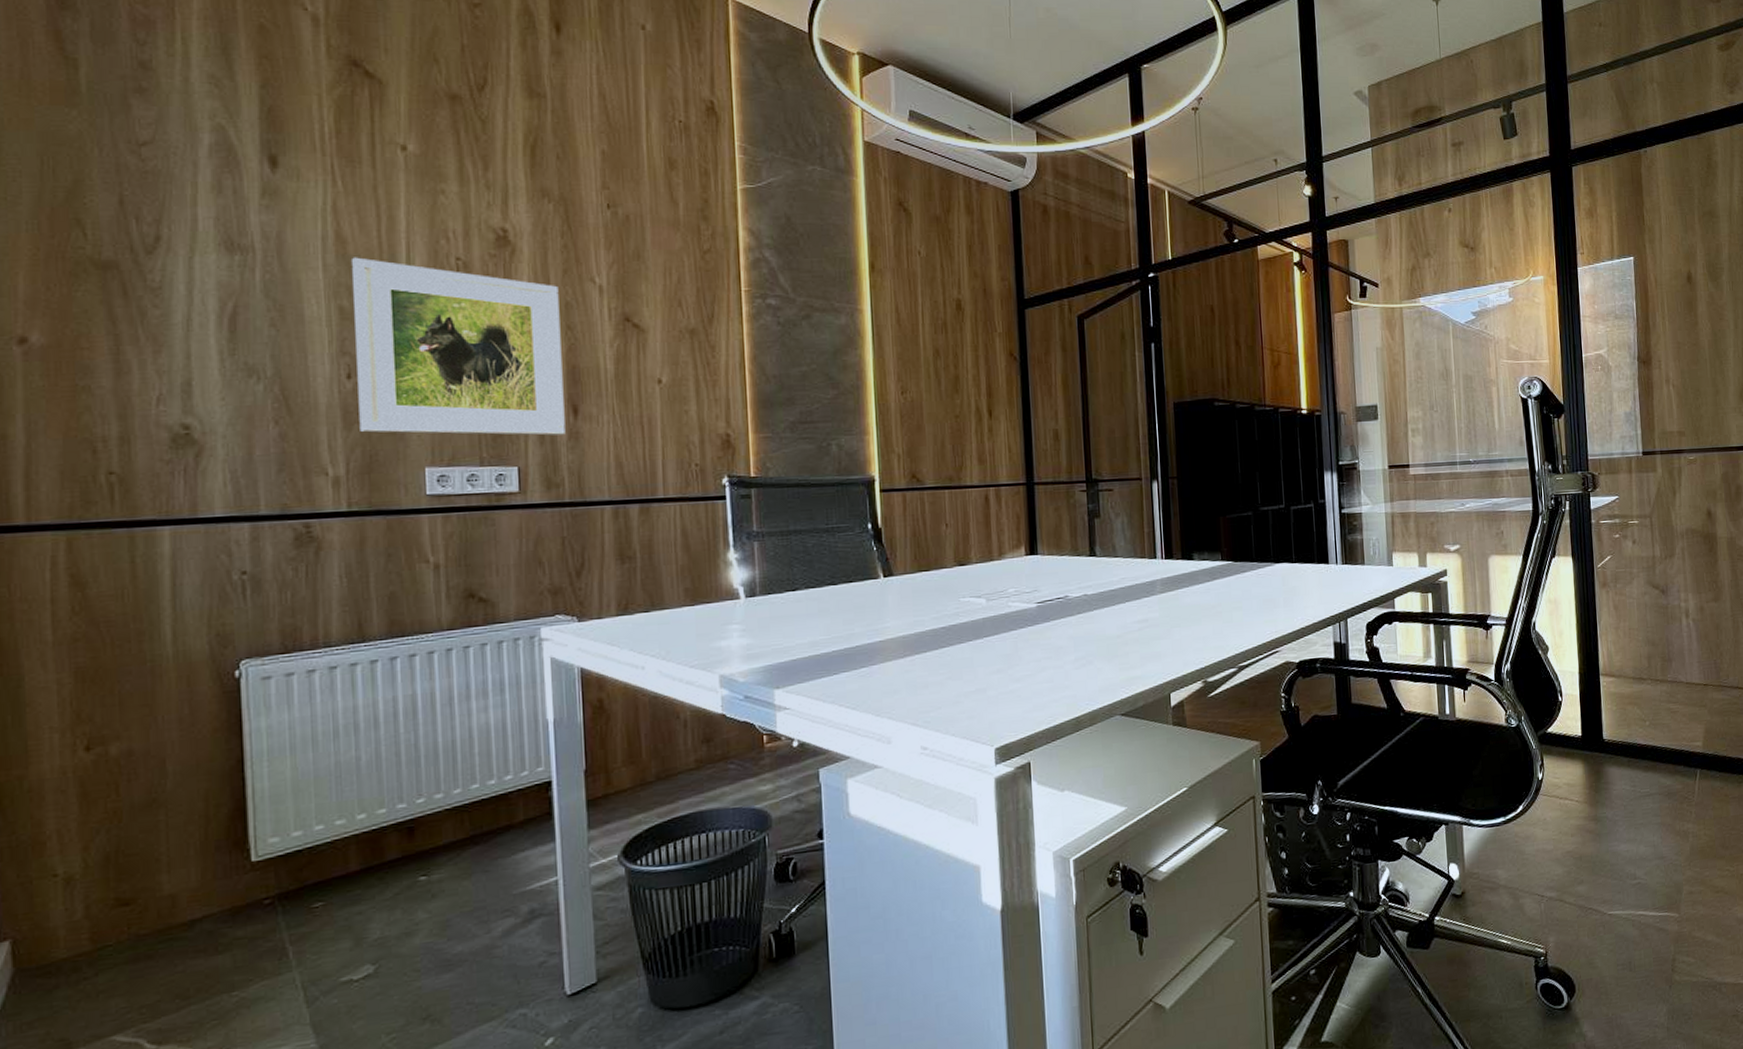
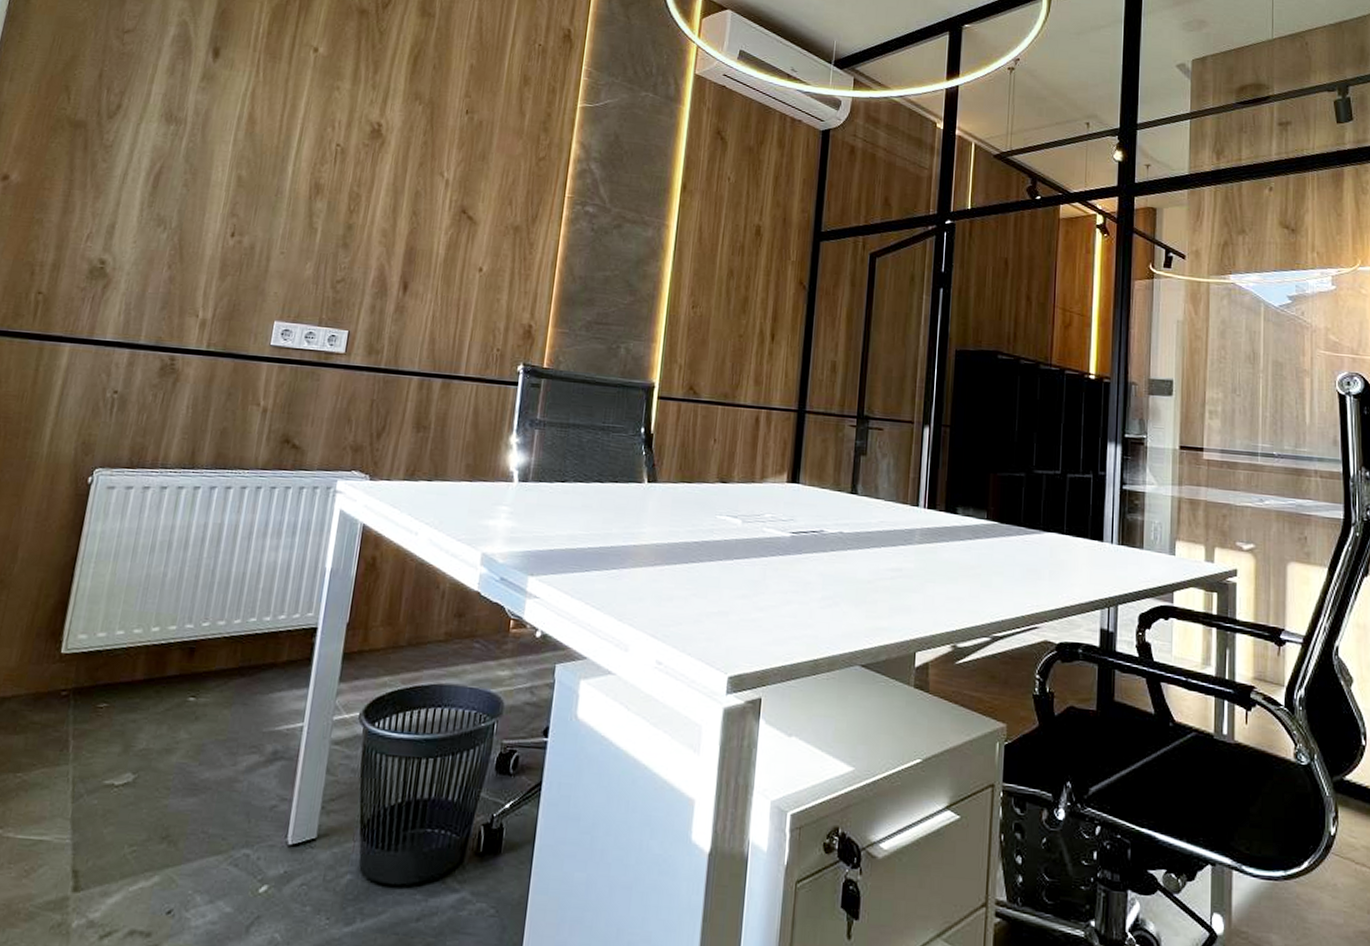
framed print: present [352,257,566,436] -> none [231,136,413,307]

